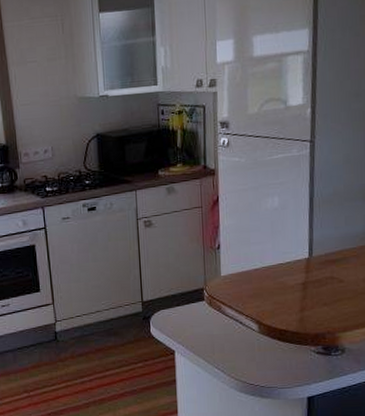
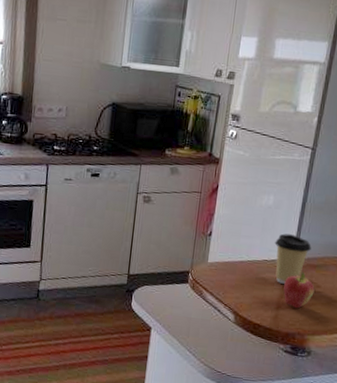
coffee cup: none [287,232,327,285] -> present [274,233,312,284]
fruit: none [304,267,338,308] -> present [283,270,315,309]

